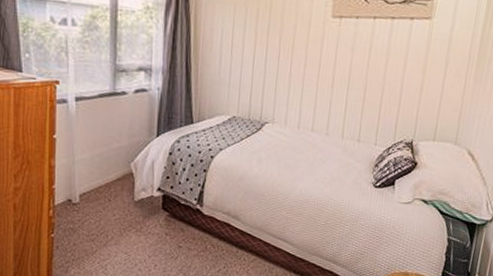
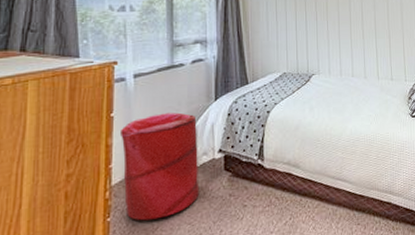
laundry hamper: none [61,142,137,243] -> present [119,112,199,221]

